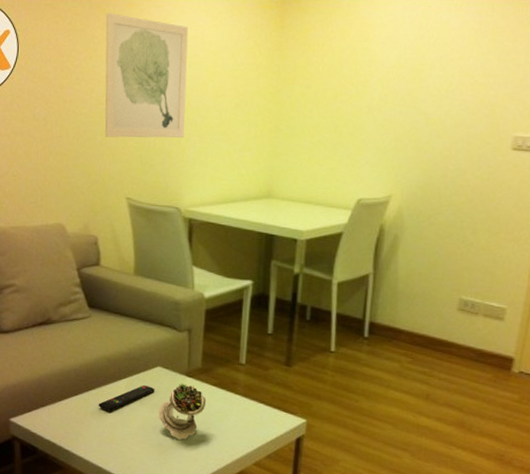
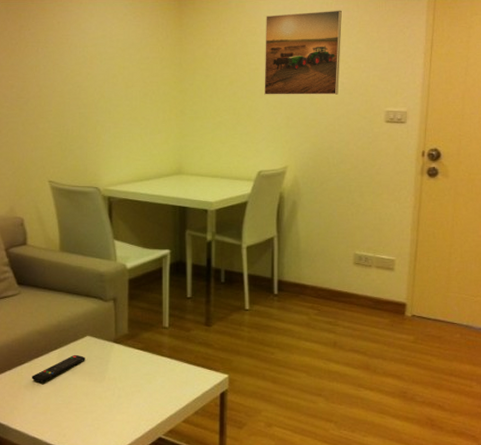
wall art: present [104,13,189,138] -> none [21,18,100,127]
succulent plant: present [158,383,207,440] -> none [90,350,135,404]
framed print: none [372,13,473,115] -> present [264,10,342,95]

